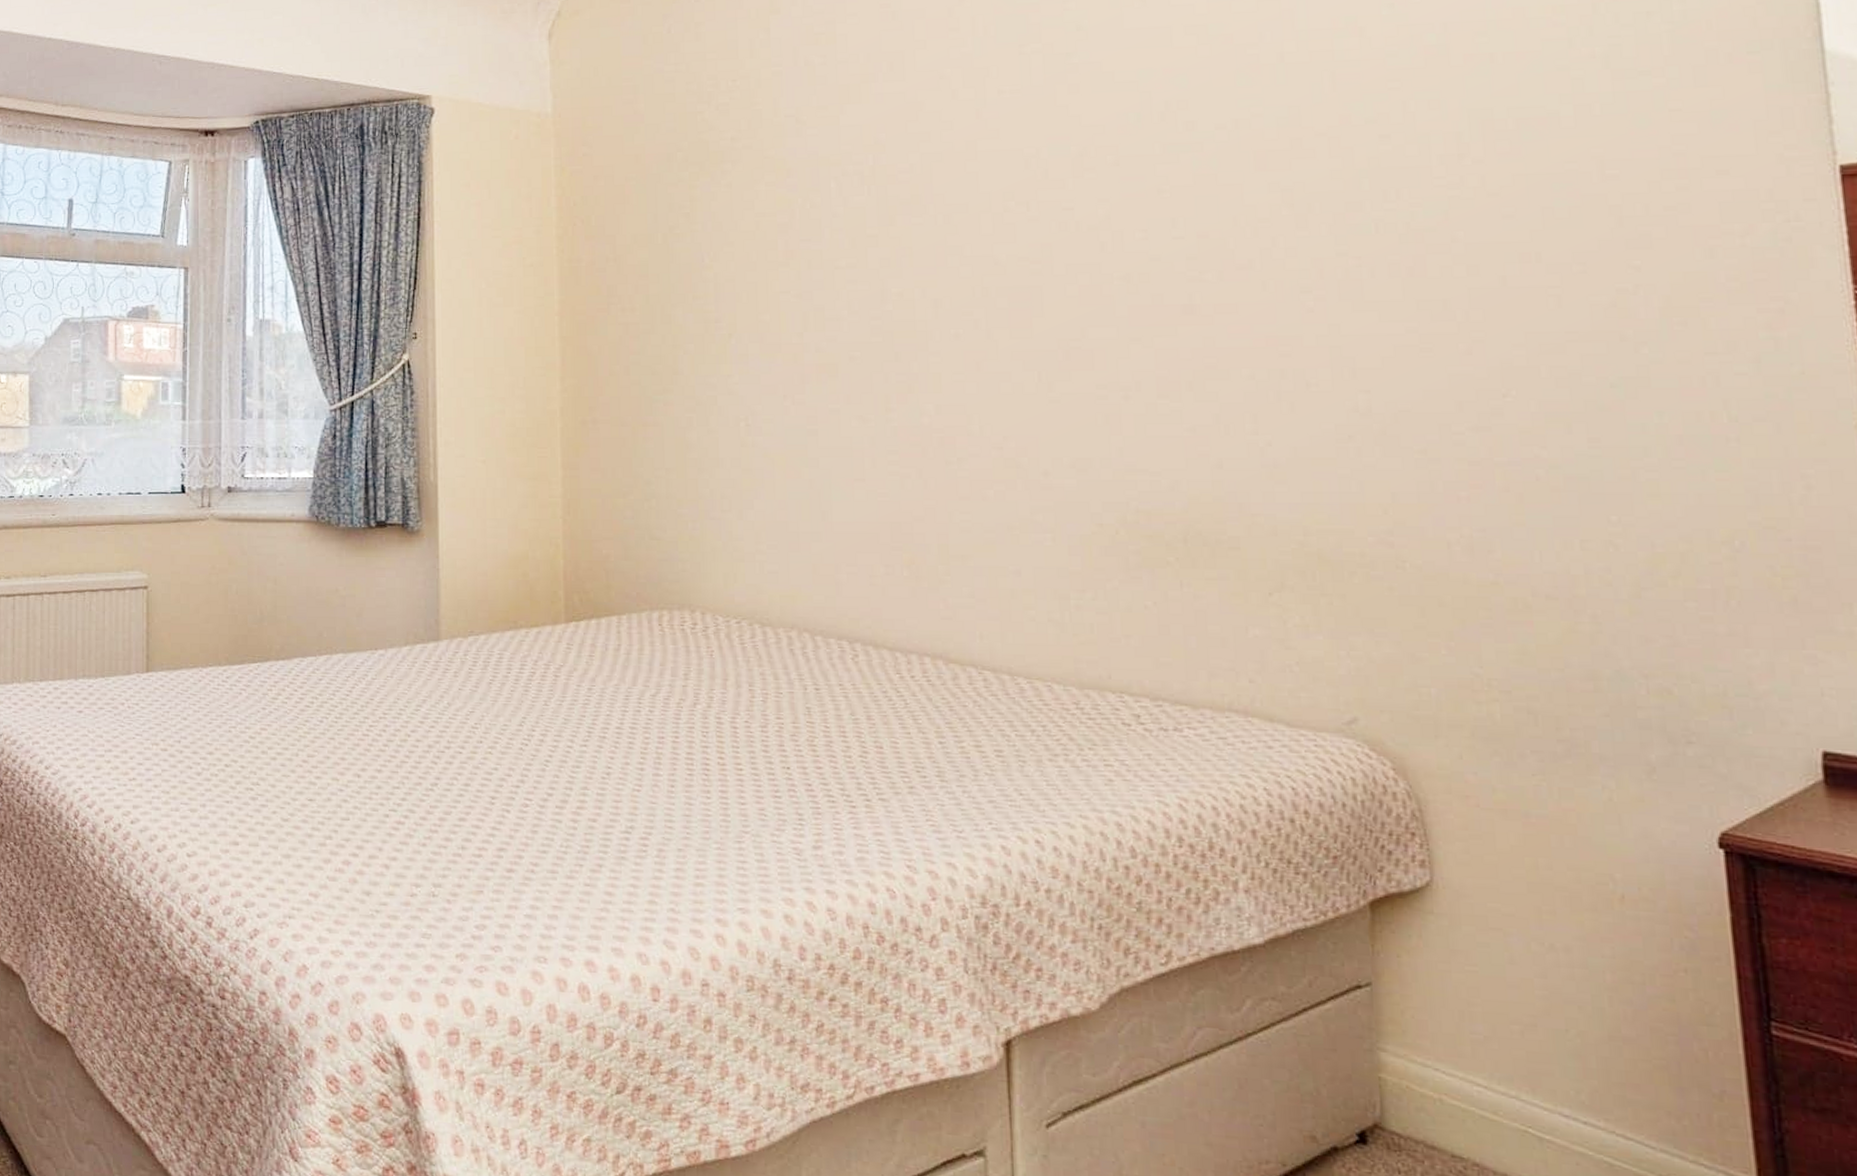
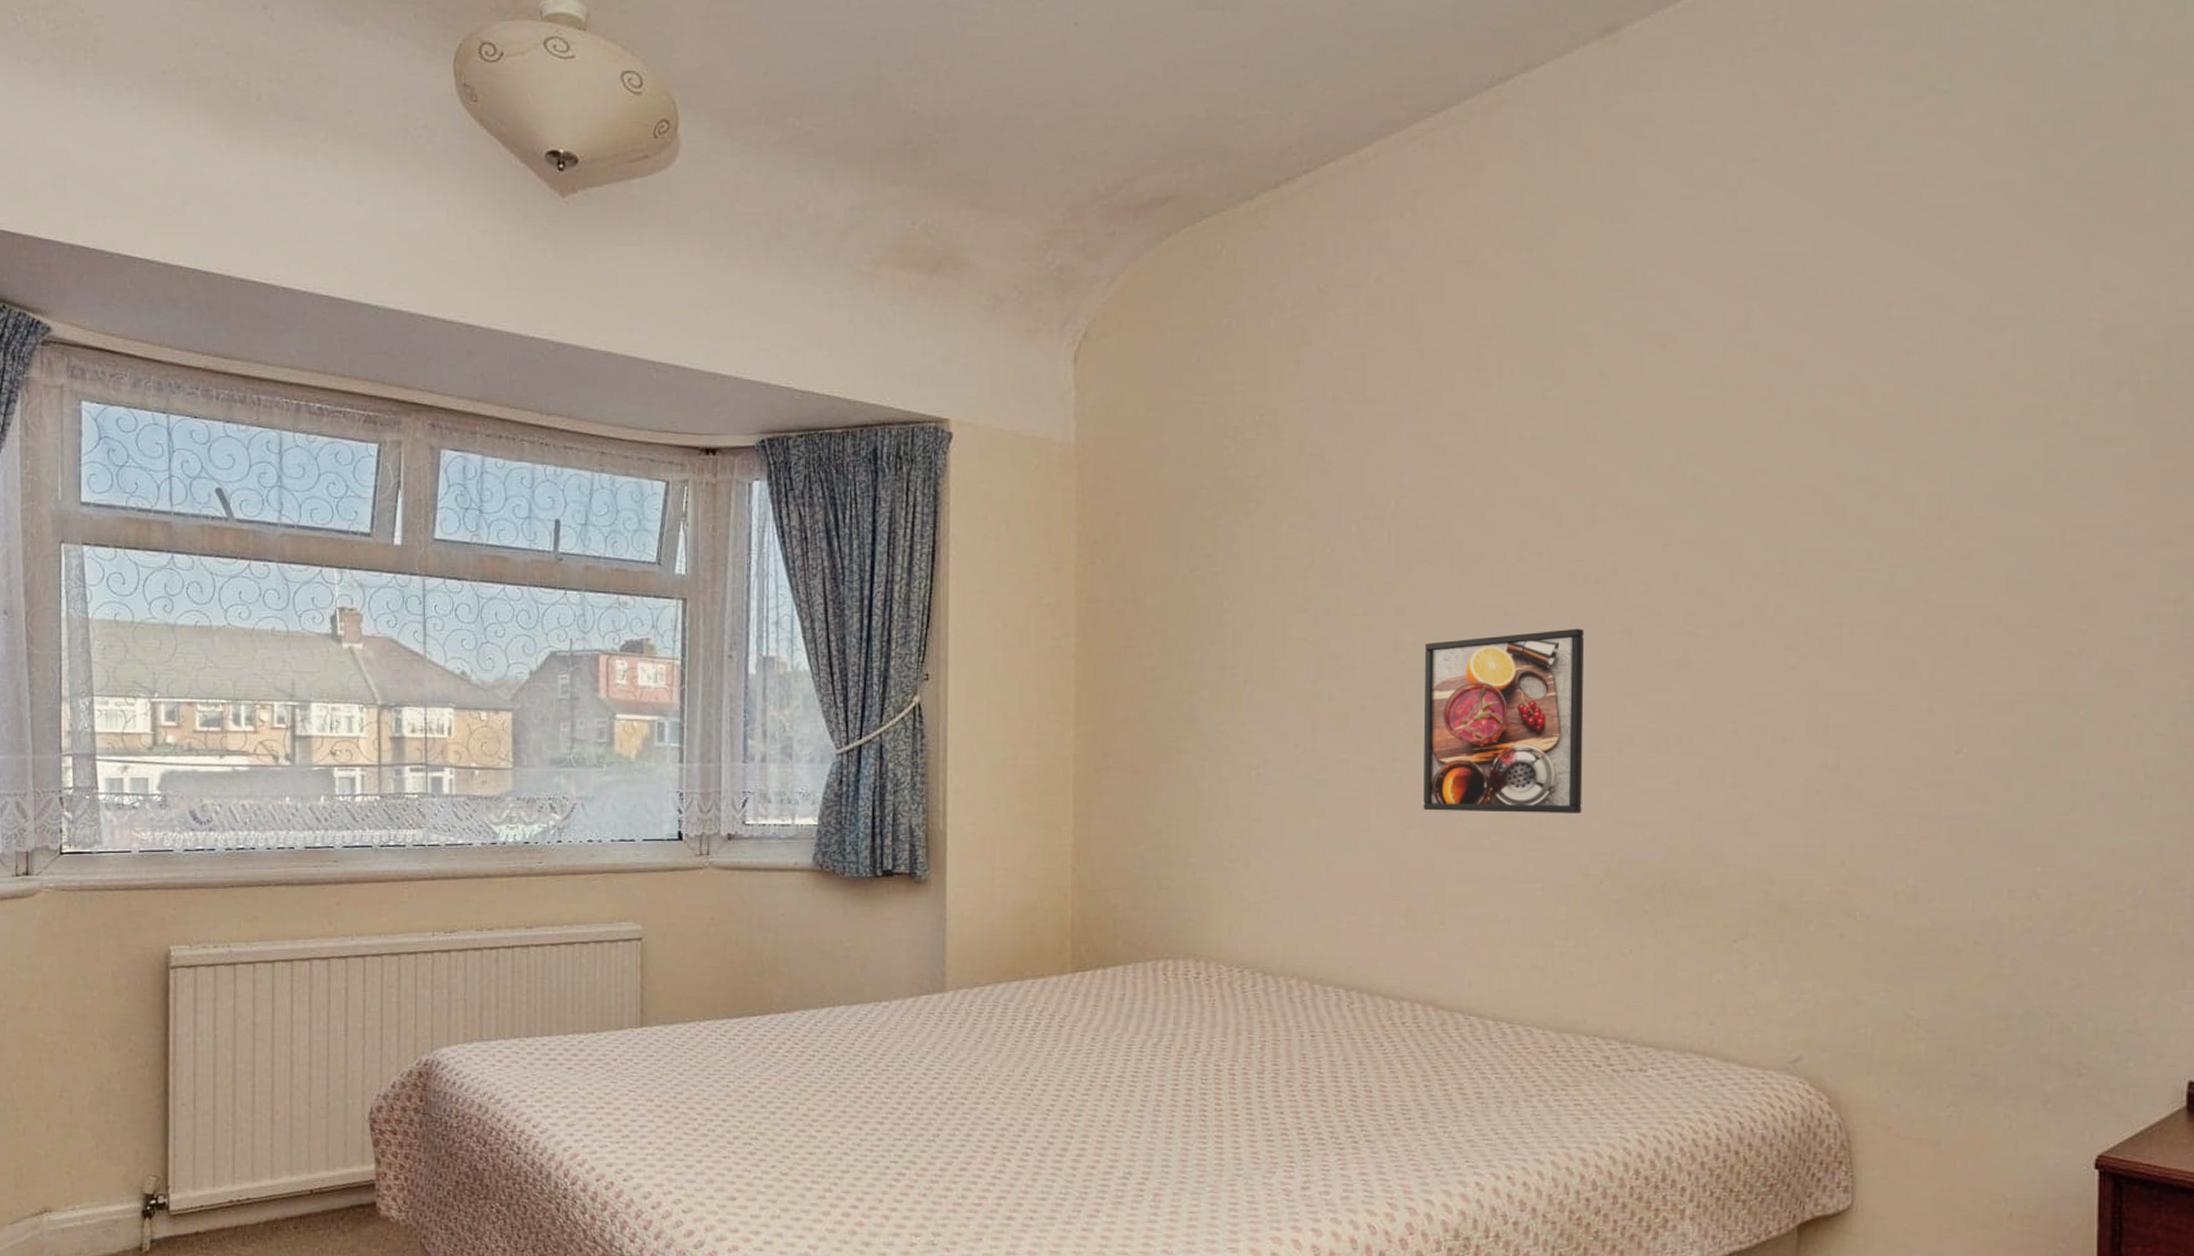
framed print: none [912,275,1091,462] -> present [1423,628,1584,813]

